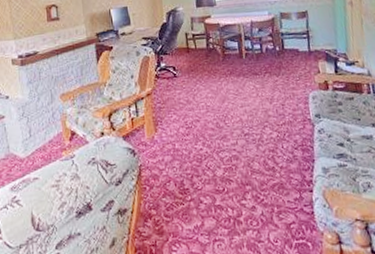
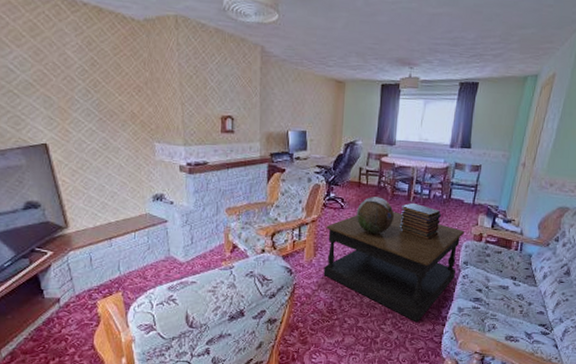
coffee table: none [162,72,310,191] -> present [323,211,464,322]
decorative sphere: none [190,59,230,99] -> present [356,196,394,234]
book stack: none [235,59,280,98] -> present [399,202,441,241]

